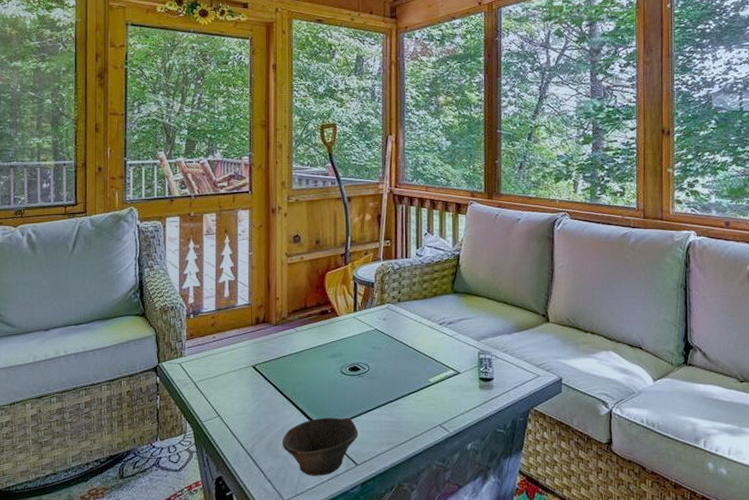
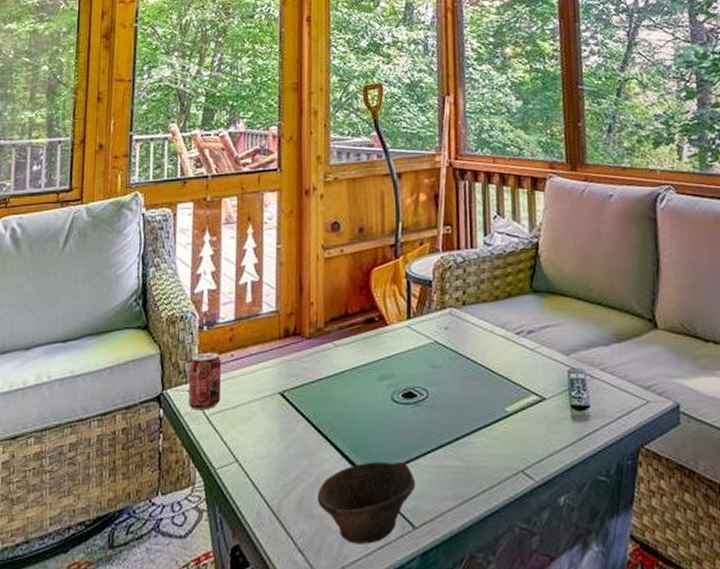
beverage can: none [180,335,206,379] -> present [189,352,222,411]

